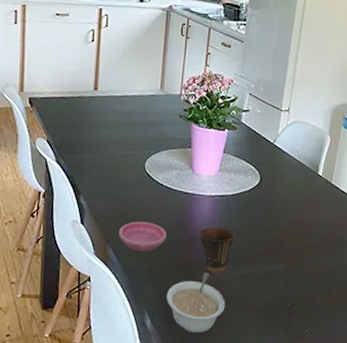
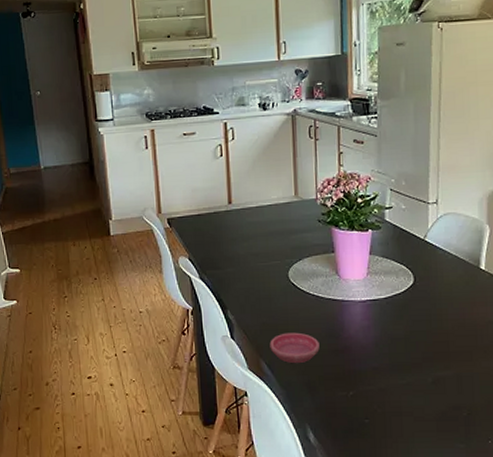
legume: present [166,273,226,333] -> none [327,382,393,446]
cup: present [198,226,236,274] -> none [353,333,395,384]

